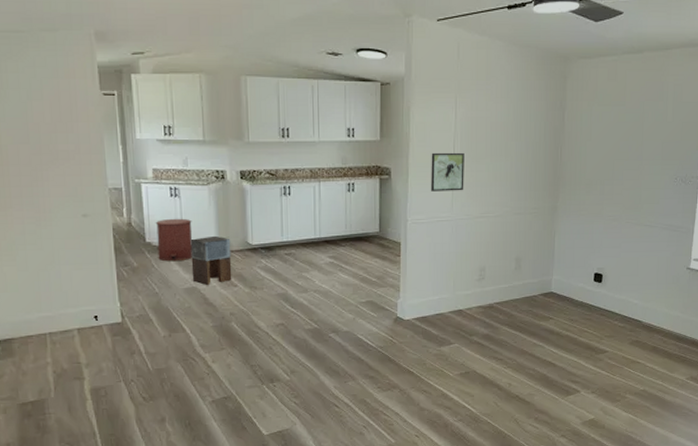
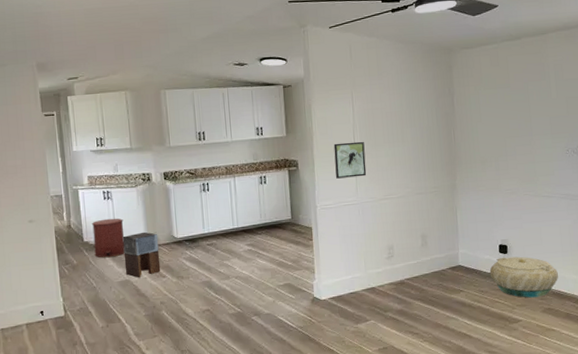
basket: none [581,286,650,329] -> present [489,256,558,298]

